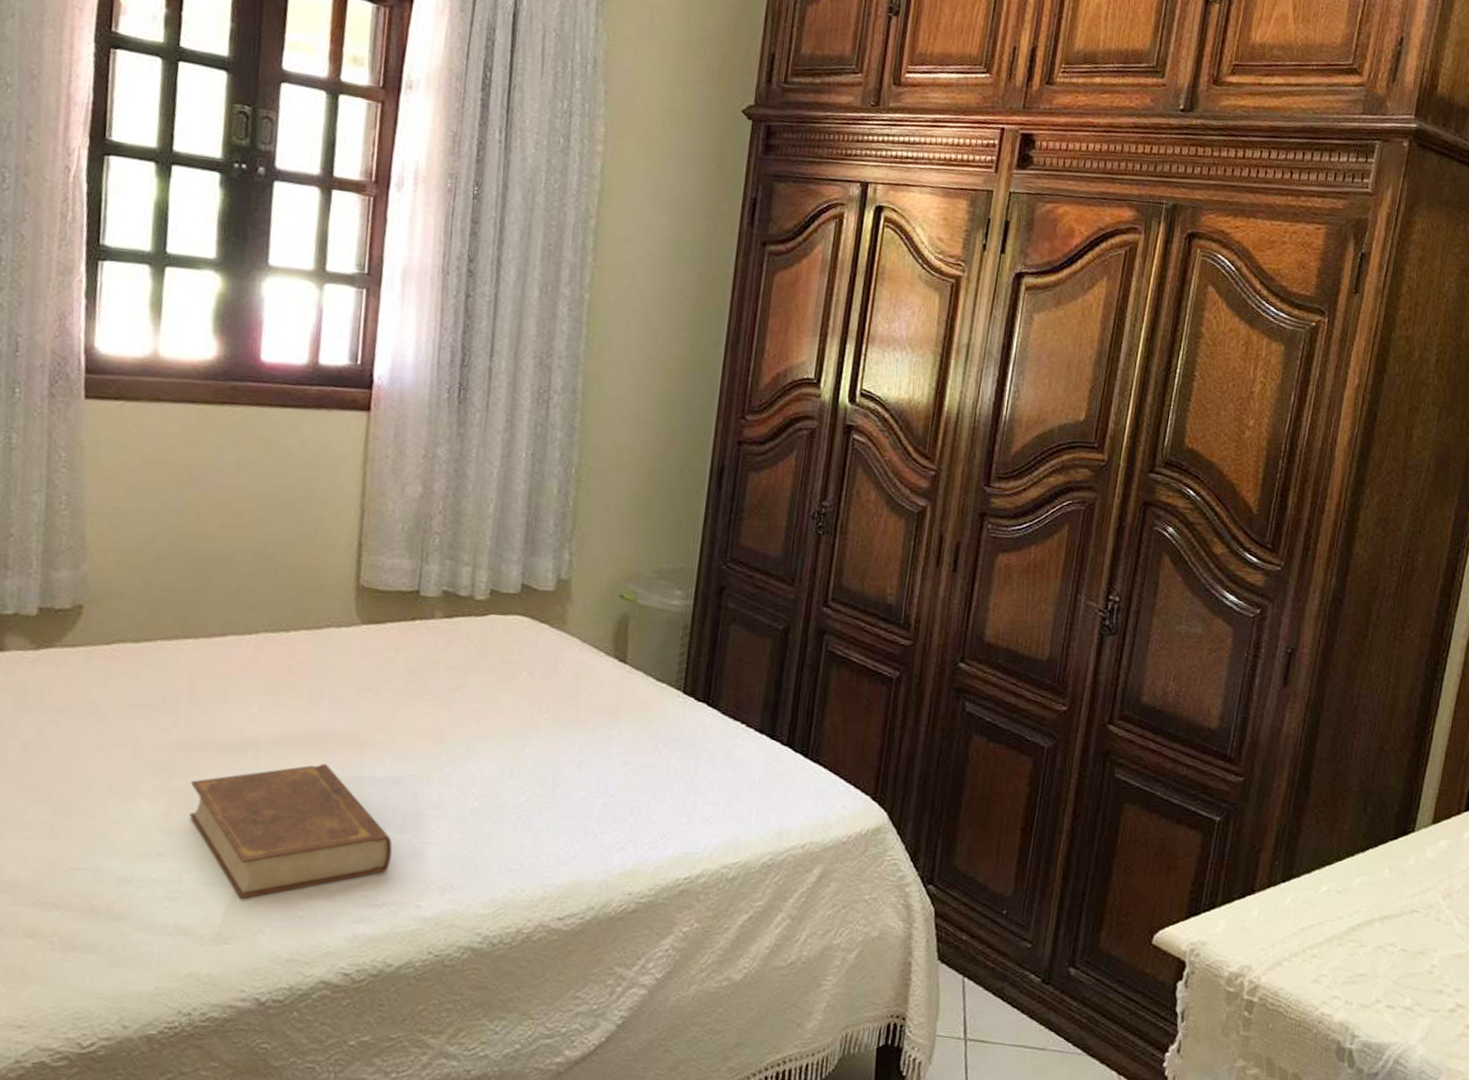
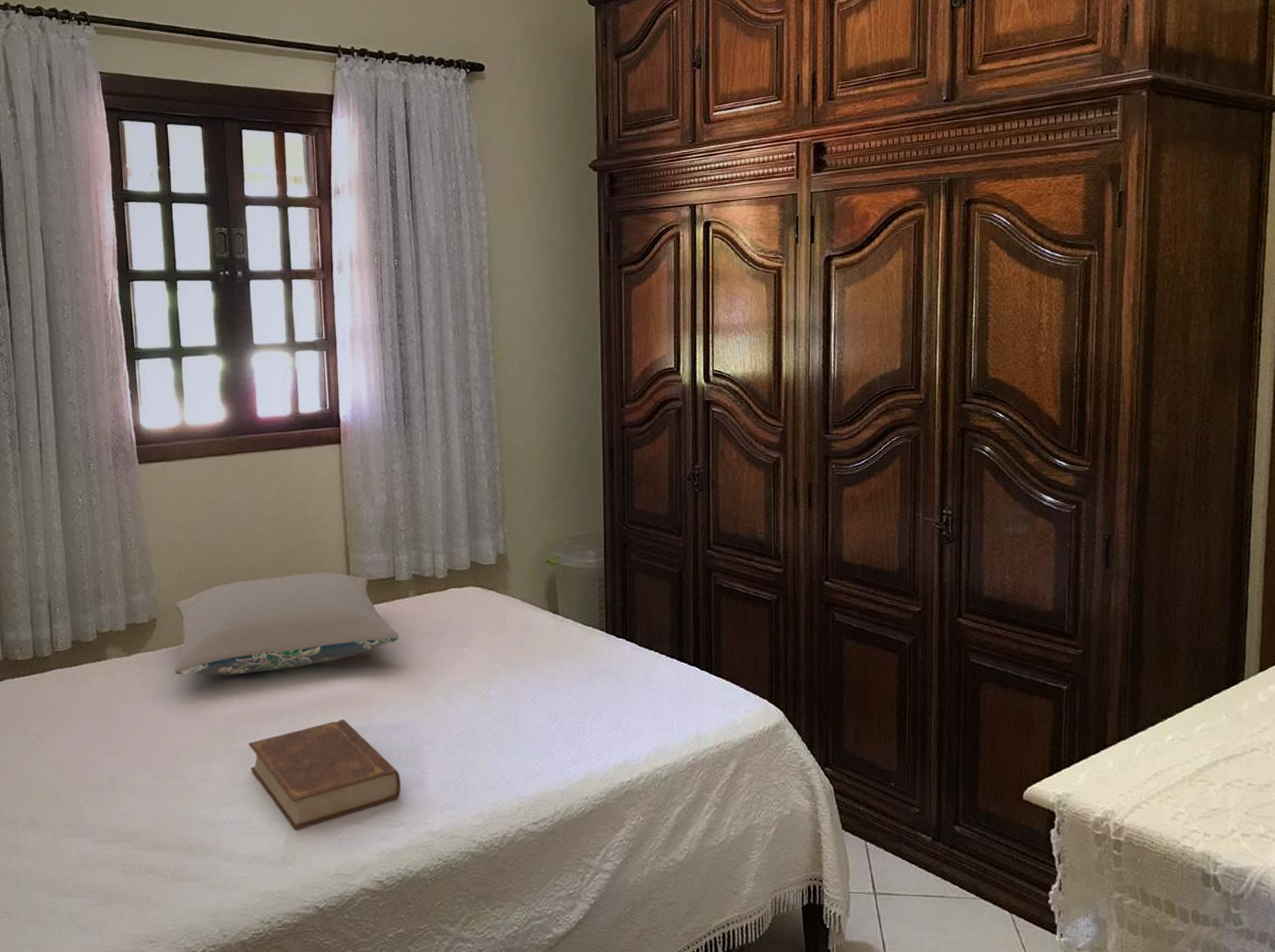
pillow: none [99,570,415,692] -> present [174,572,400,675]

